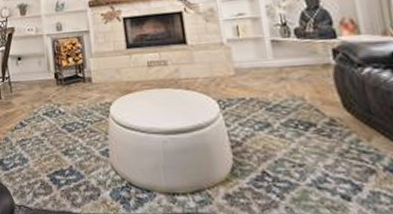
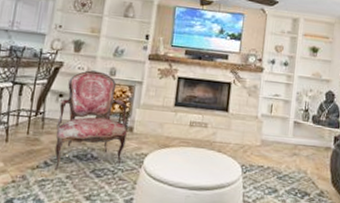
armchair: none [20,29,89,130] -> present [54,70,128,171]

